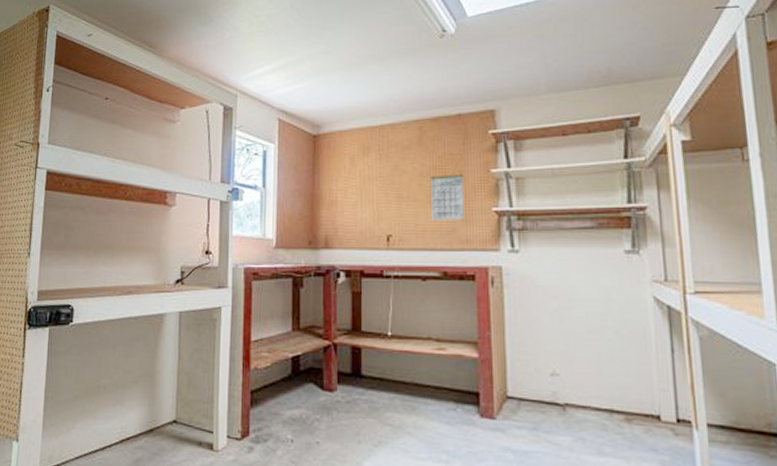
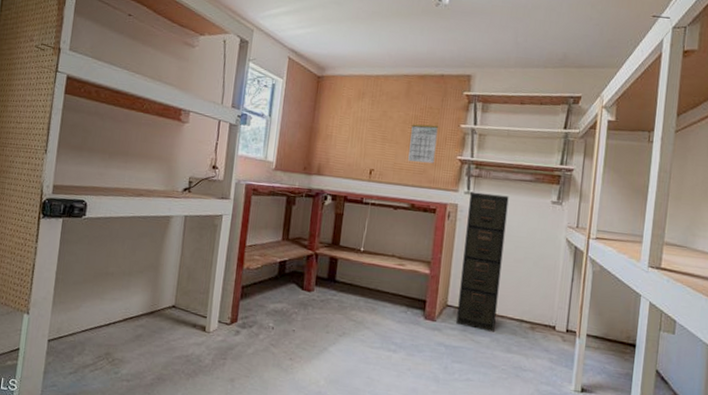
filing cabinet: none [516,249,576,429] -> present [456,191,509,332]

